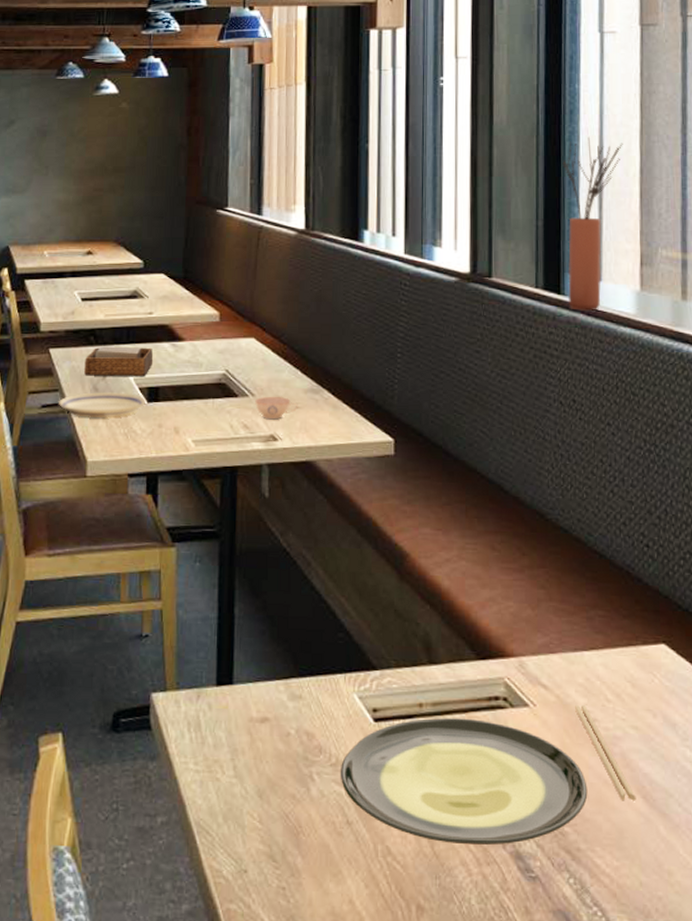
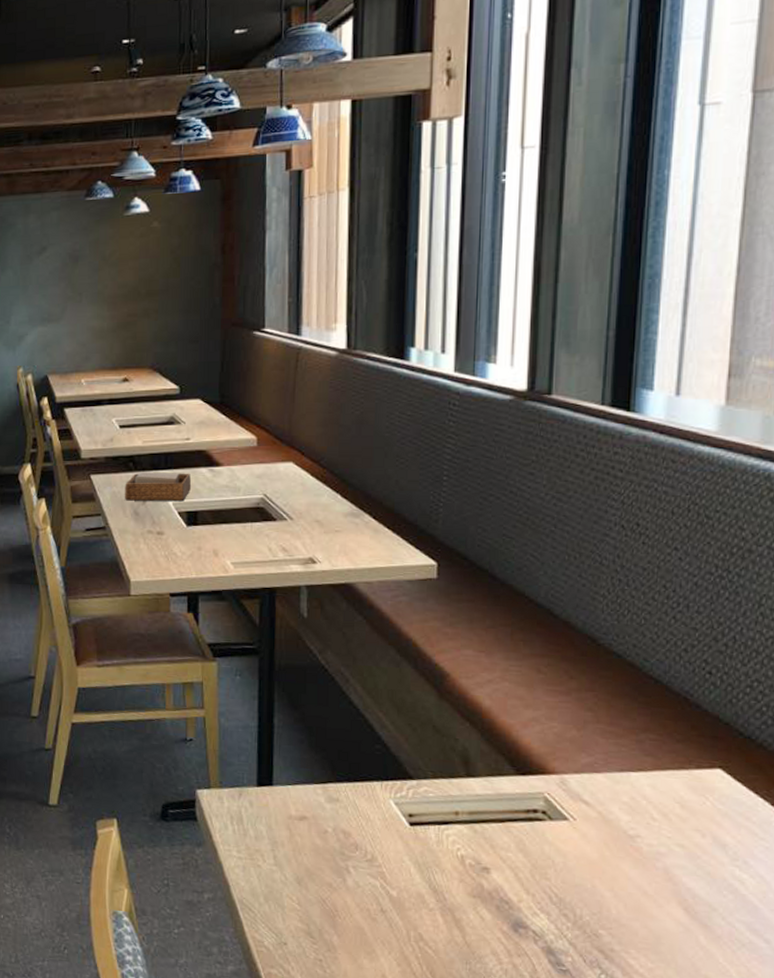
plate: present [59,392,145,417] -> none [102,516,185,540]
teacup: present [255,397,298,420] -> none [294,521,338,543]
plate: present [340,718,588,845] -> none [375,825,626,940]
vase: present [562,137,623,310] -> none [639,232,719,428]
chopsticks: present [575,706,636,801] -> none [617,822,677,912]

